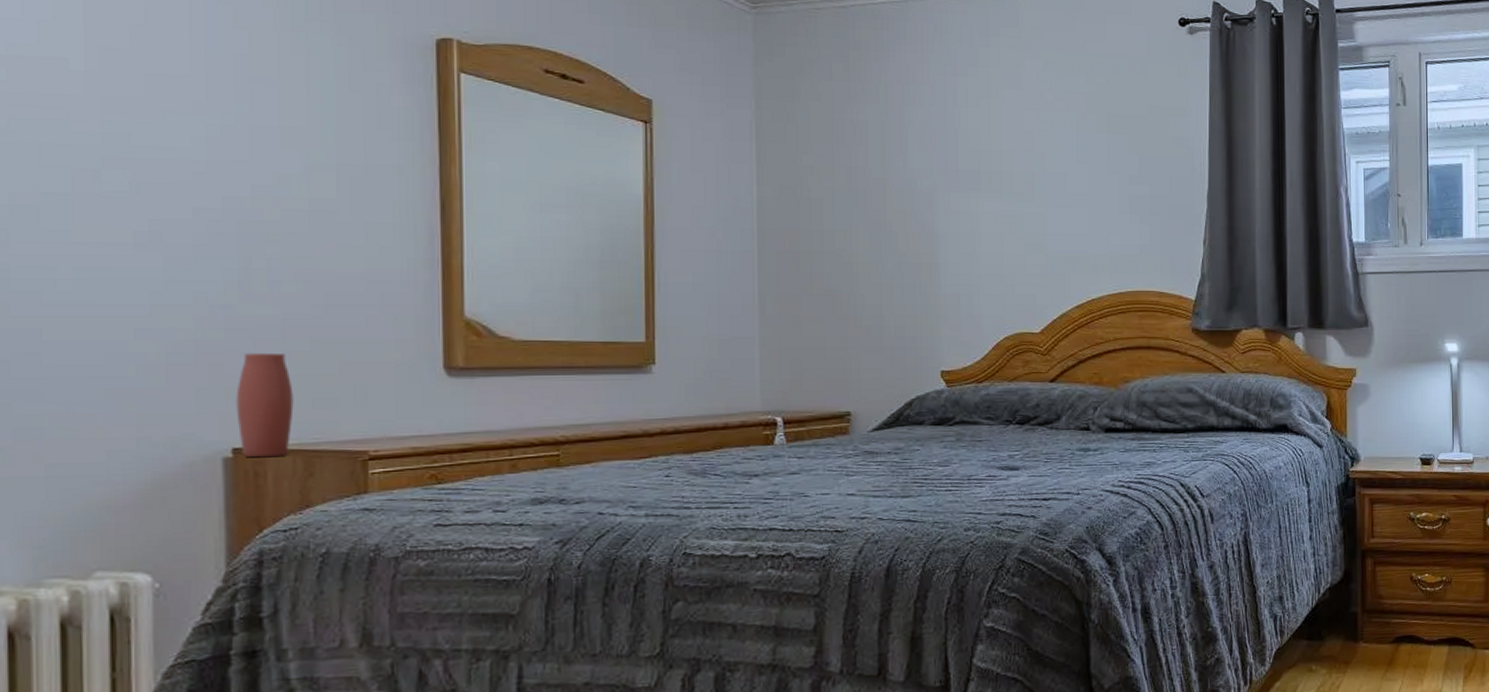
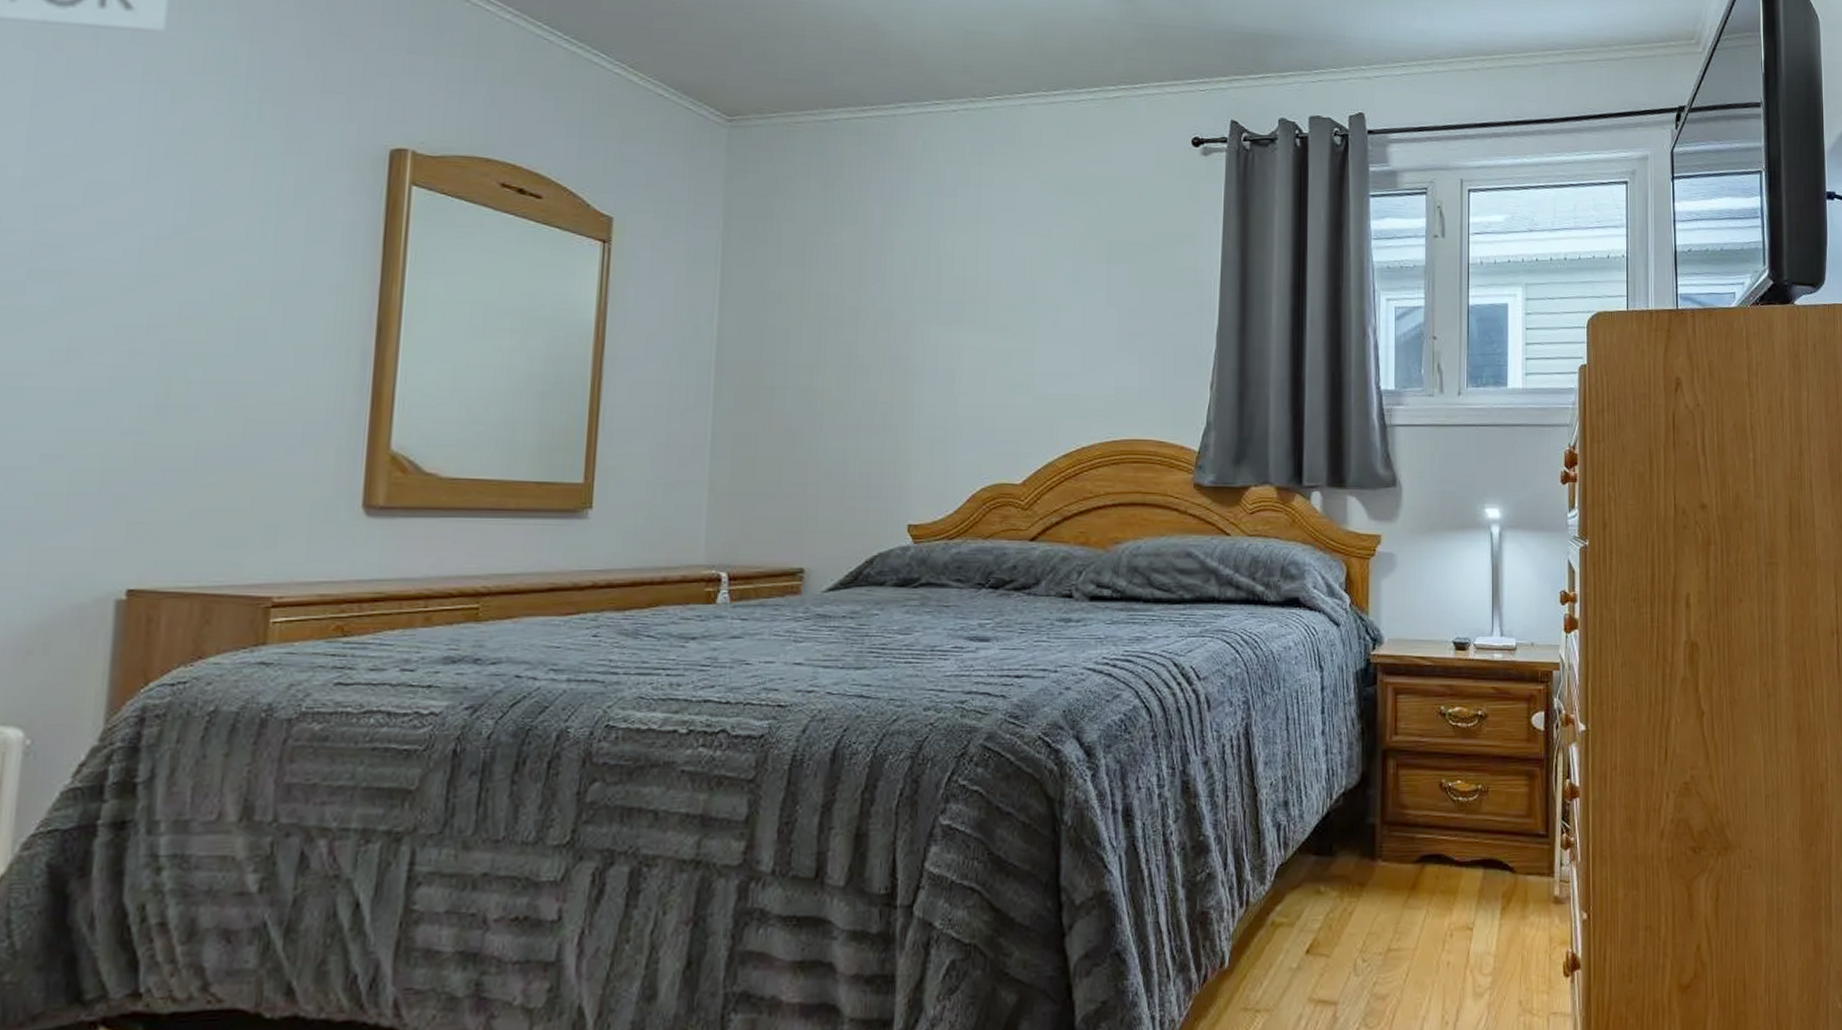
vase: present [236,352,294,458] -> none [135,484,199,601]

